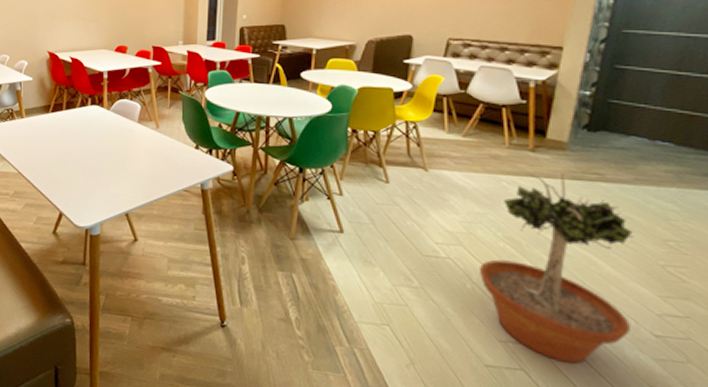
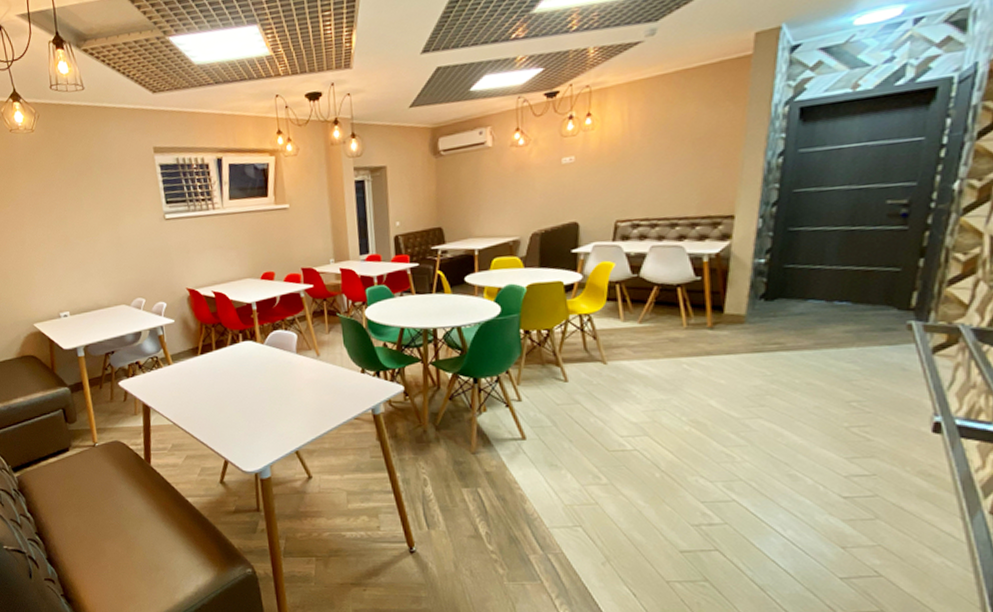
potted tree: present [480,173,635,364] -> none [667,347,819,537]

